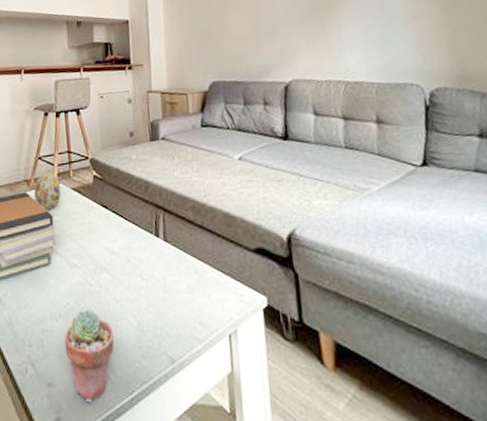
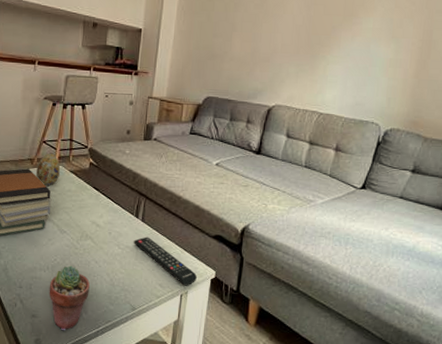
remote control: none [158,260,245,322] -> present [134,237,197,286]

